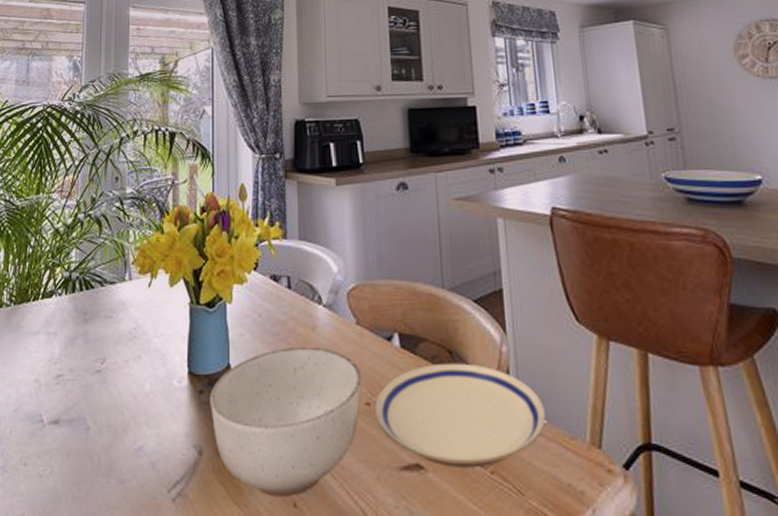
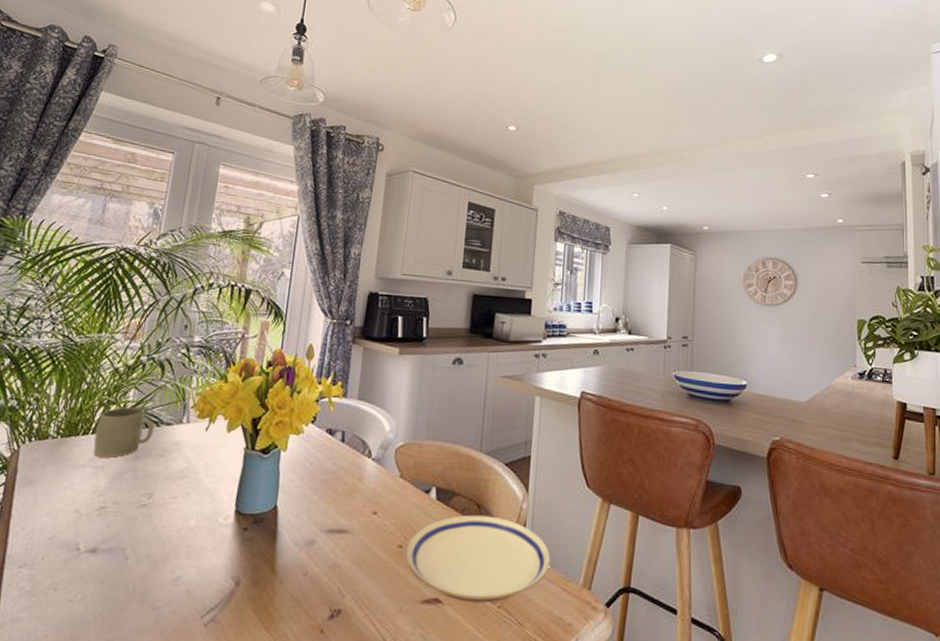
mug: none [44,268,99,322] -> present [93,407,155,458]
bowl: present [210,346,362,497] -> none [252,494,398,625]
toaster: none [435,123,497,161] -> present [492,312,545,345]

